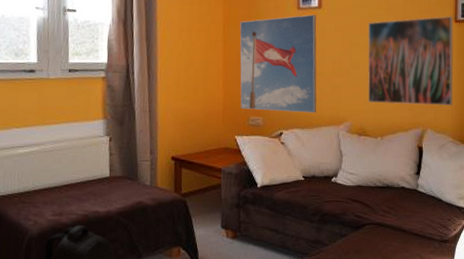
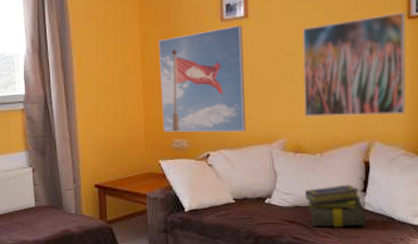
stack of books: none [366,167,419,208] -> present [304,185,366,228]

